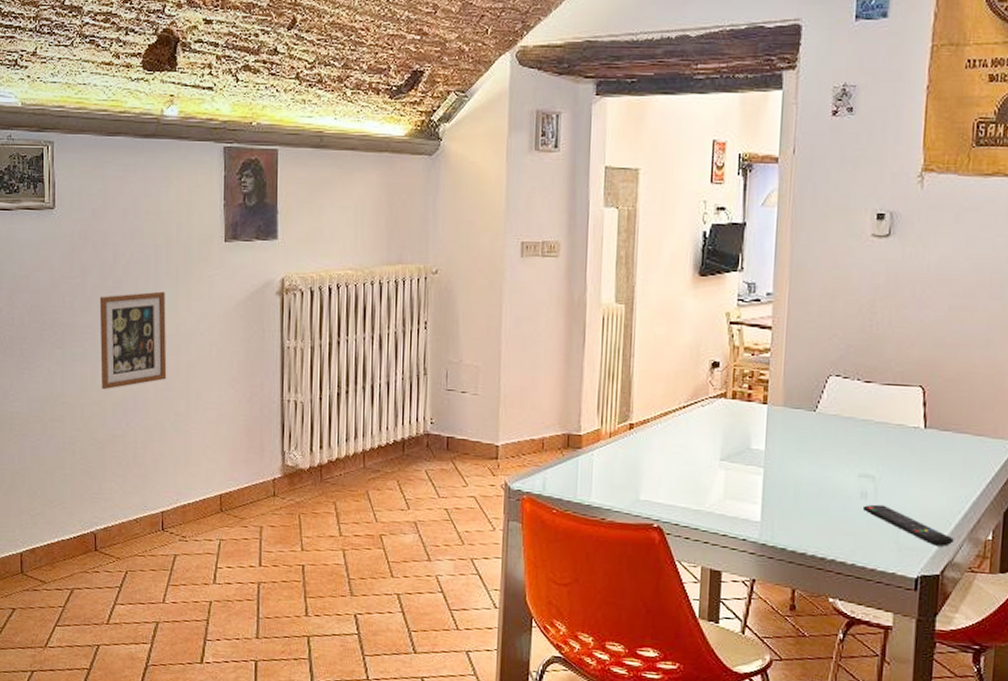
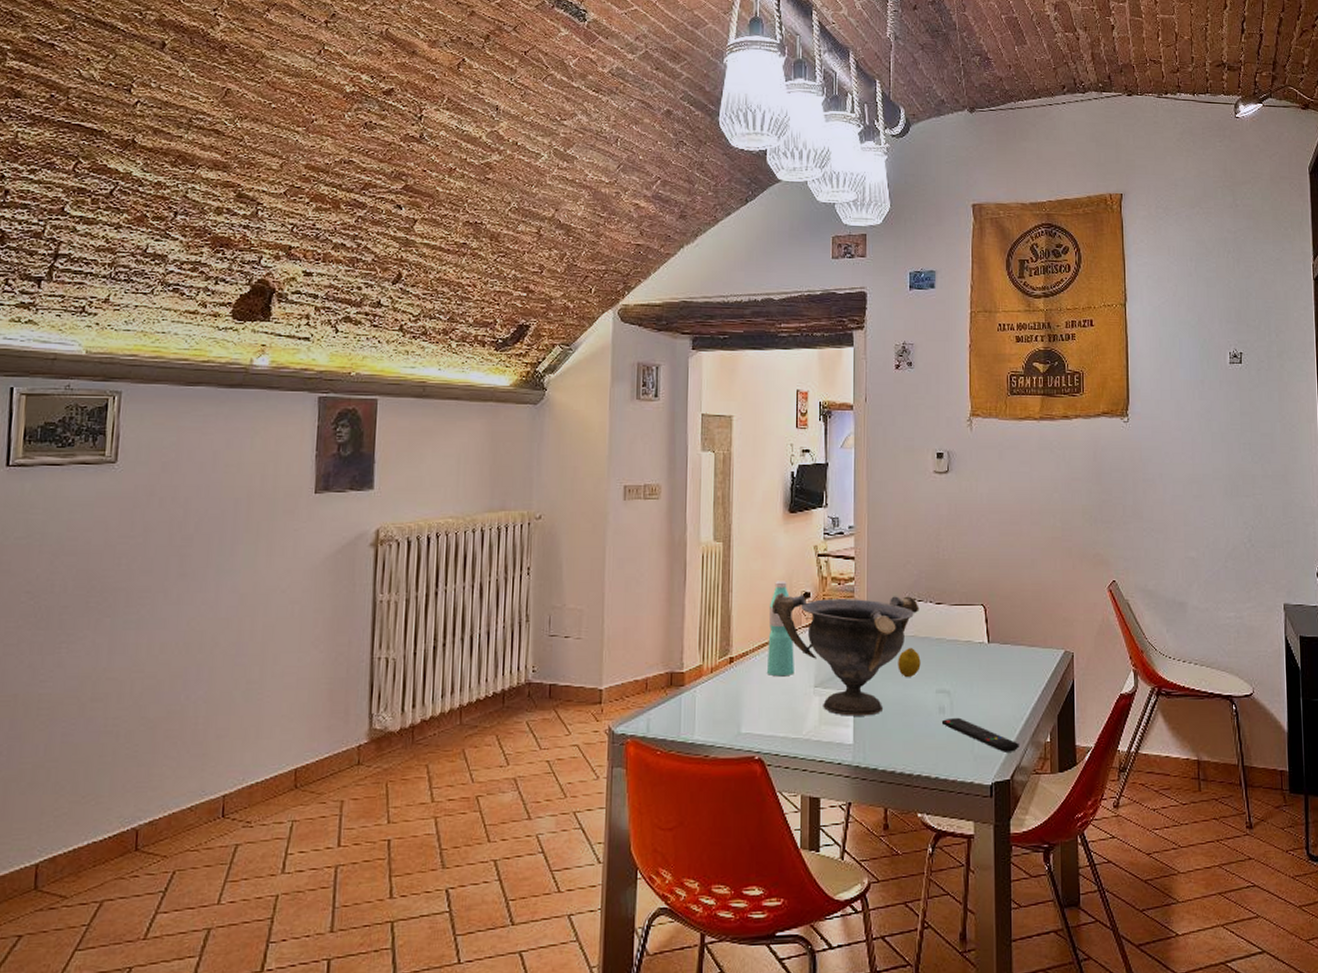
picture frame: present [99,291,167,390] -> none [158,548,243,661]
water bottle: none [669,348,700,447] -> present [767,581,794,677]
decorative bowl: none [676,360,845,495] -> present [771,592,919,716]
fruit: none [815,427,843,458] -> present [898,648,921,677]

